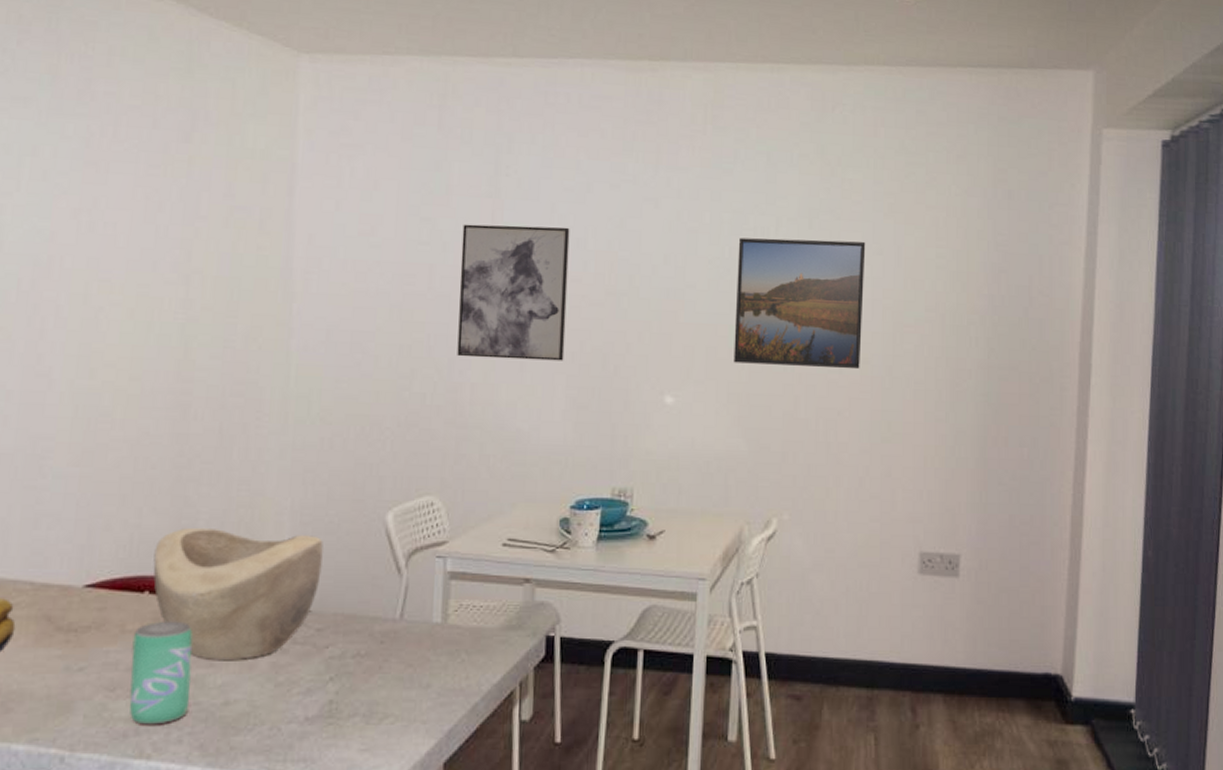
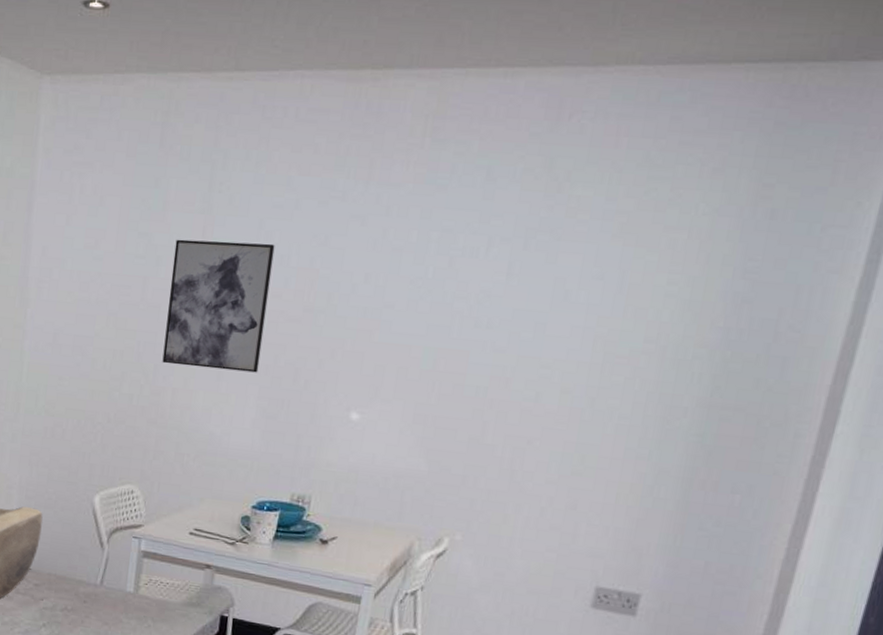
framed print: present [733,238,866,370] -> none [424,257,586,399]

